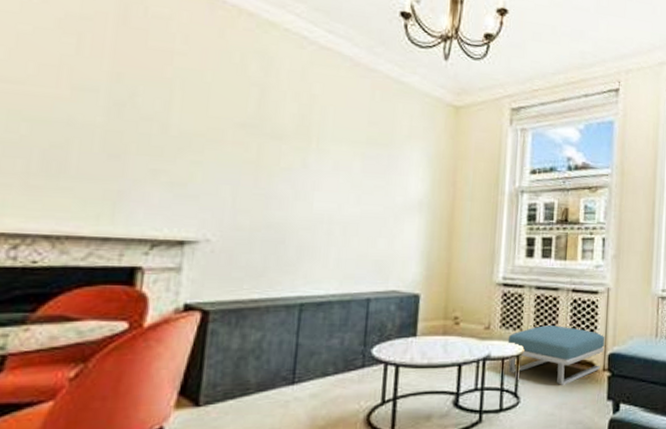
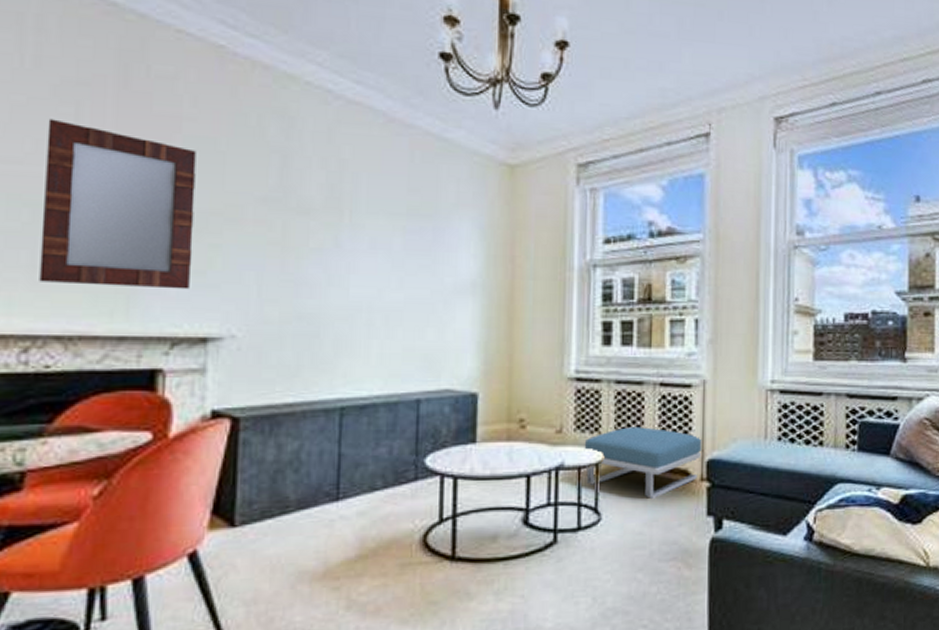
home mirror: none [32,46,185,199] -> present [39,118,196,290]

